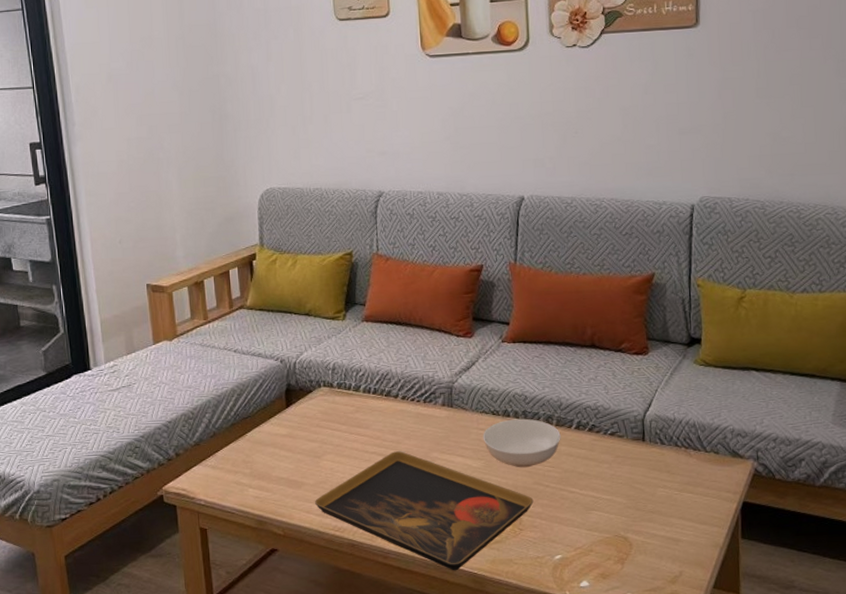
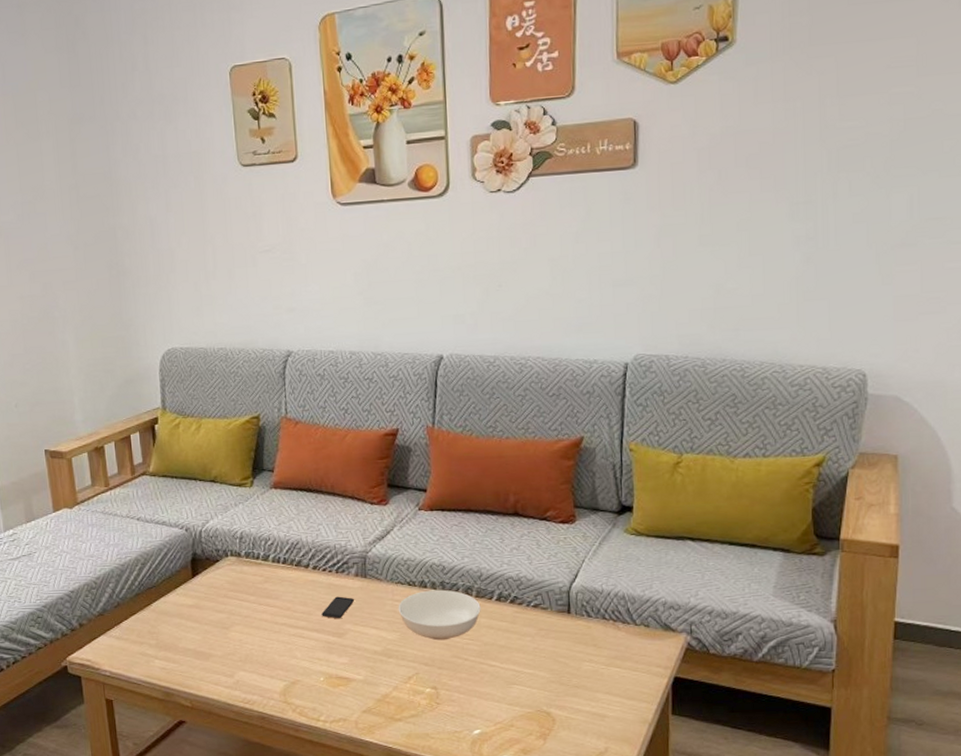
decorative tray: present [315,451,534,571] -> none [223,623,452,745]
mobile phone: none [410,425,442,448] -> present [321,596,355,619]

